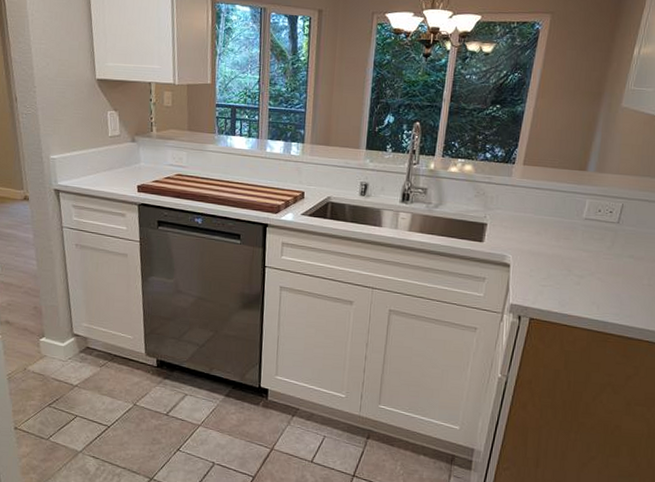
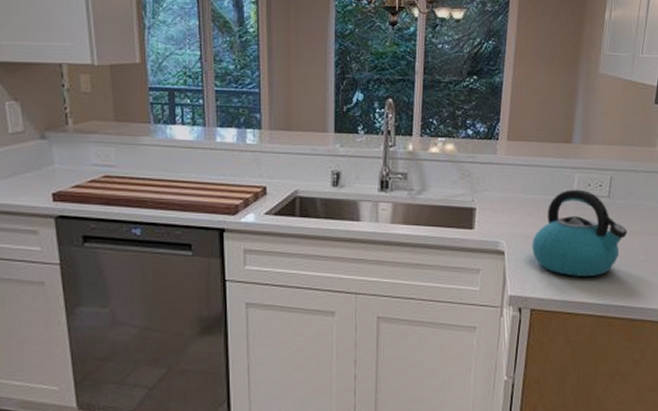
kettle: none [537,213,634,295] -> present [532,189,628,276]

